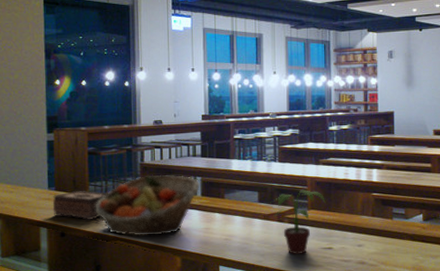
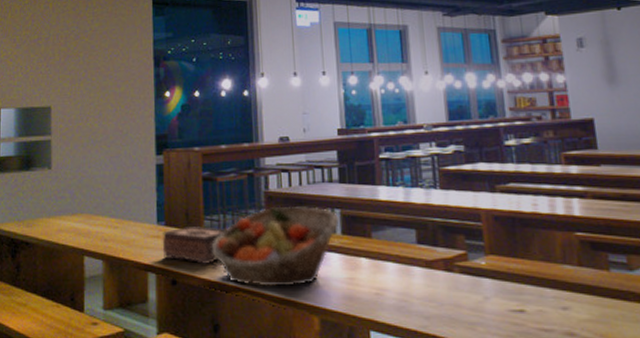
potted plant: present [270,190,326,255] -> none [433,227,510,319]

